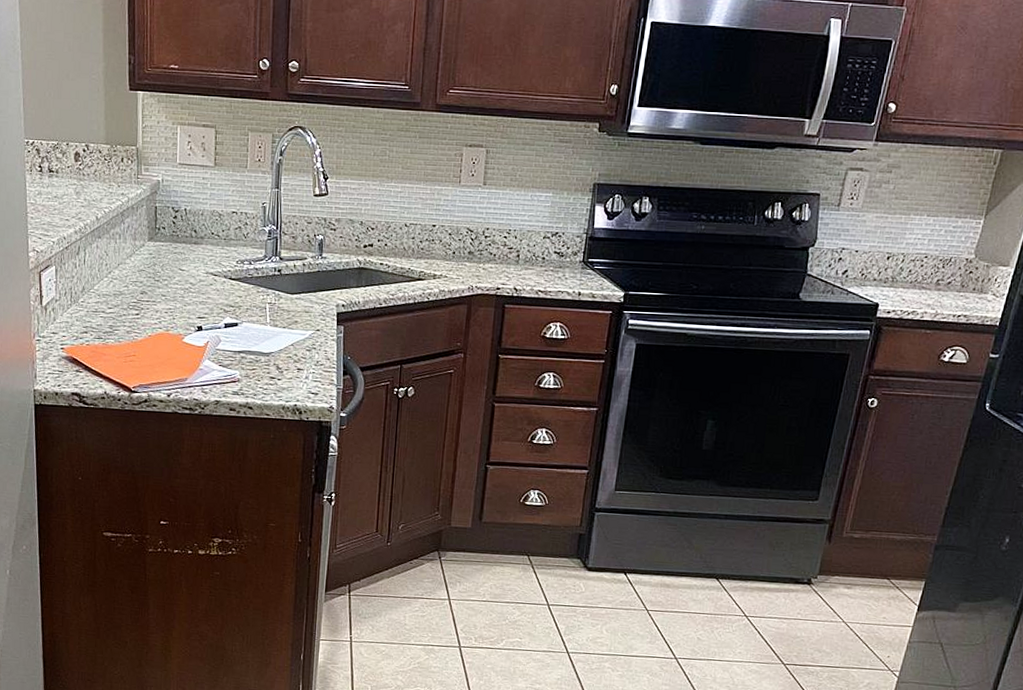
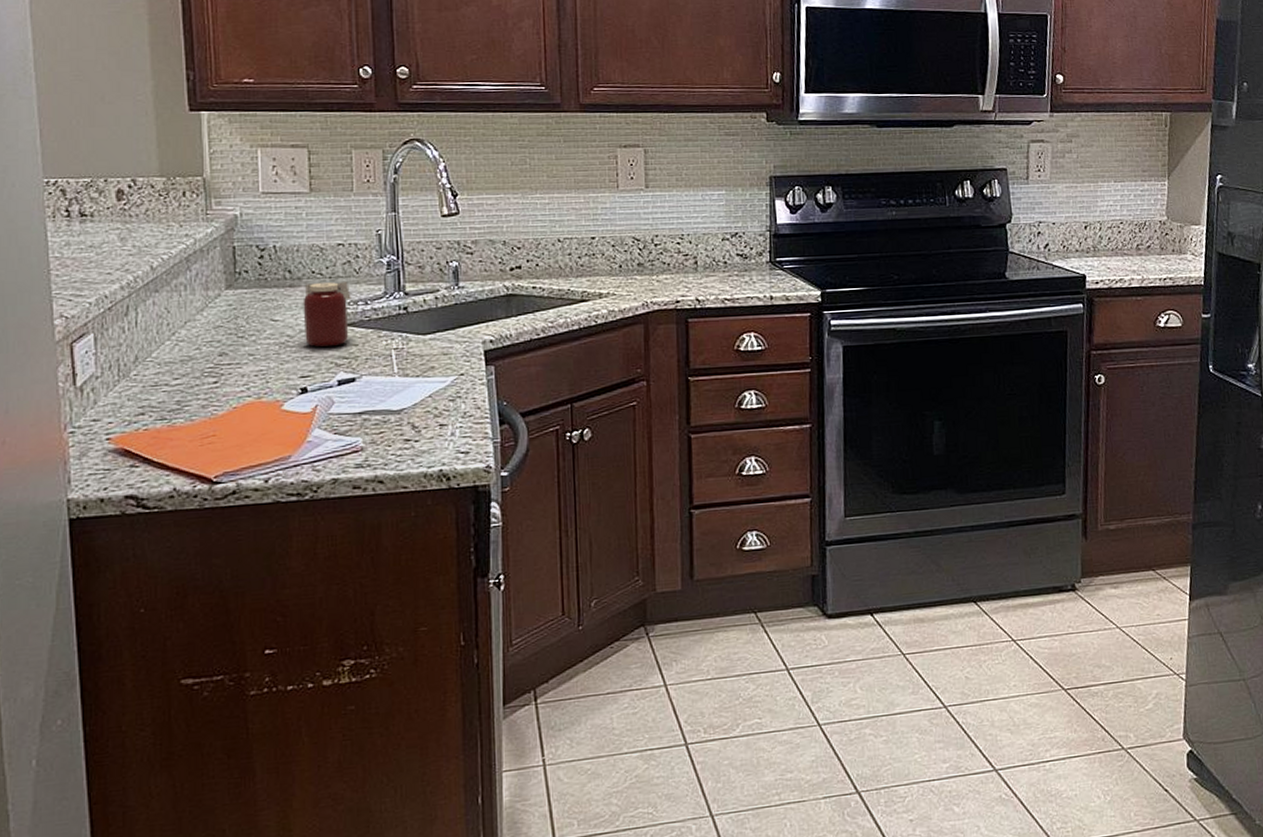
jar: none [203,242,240,296] -> present [303,282,351,347]

